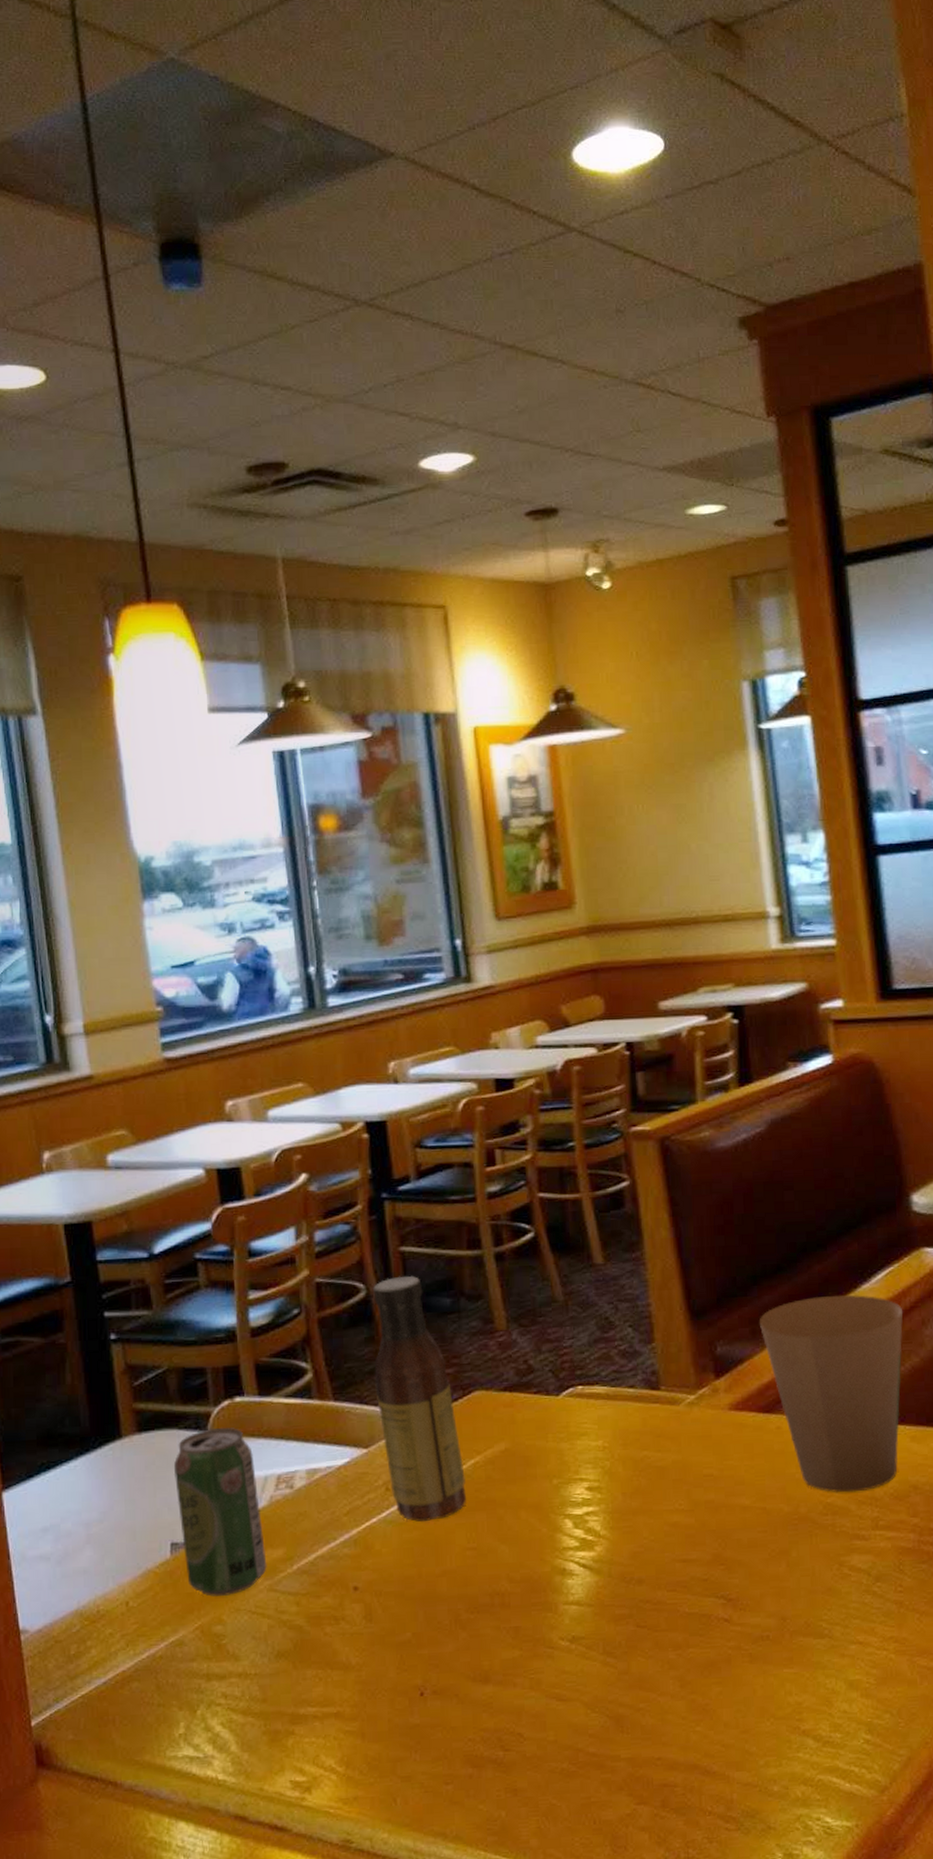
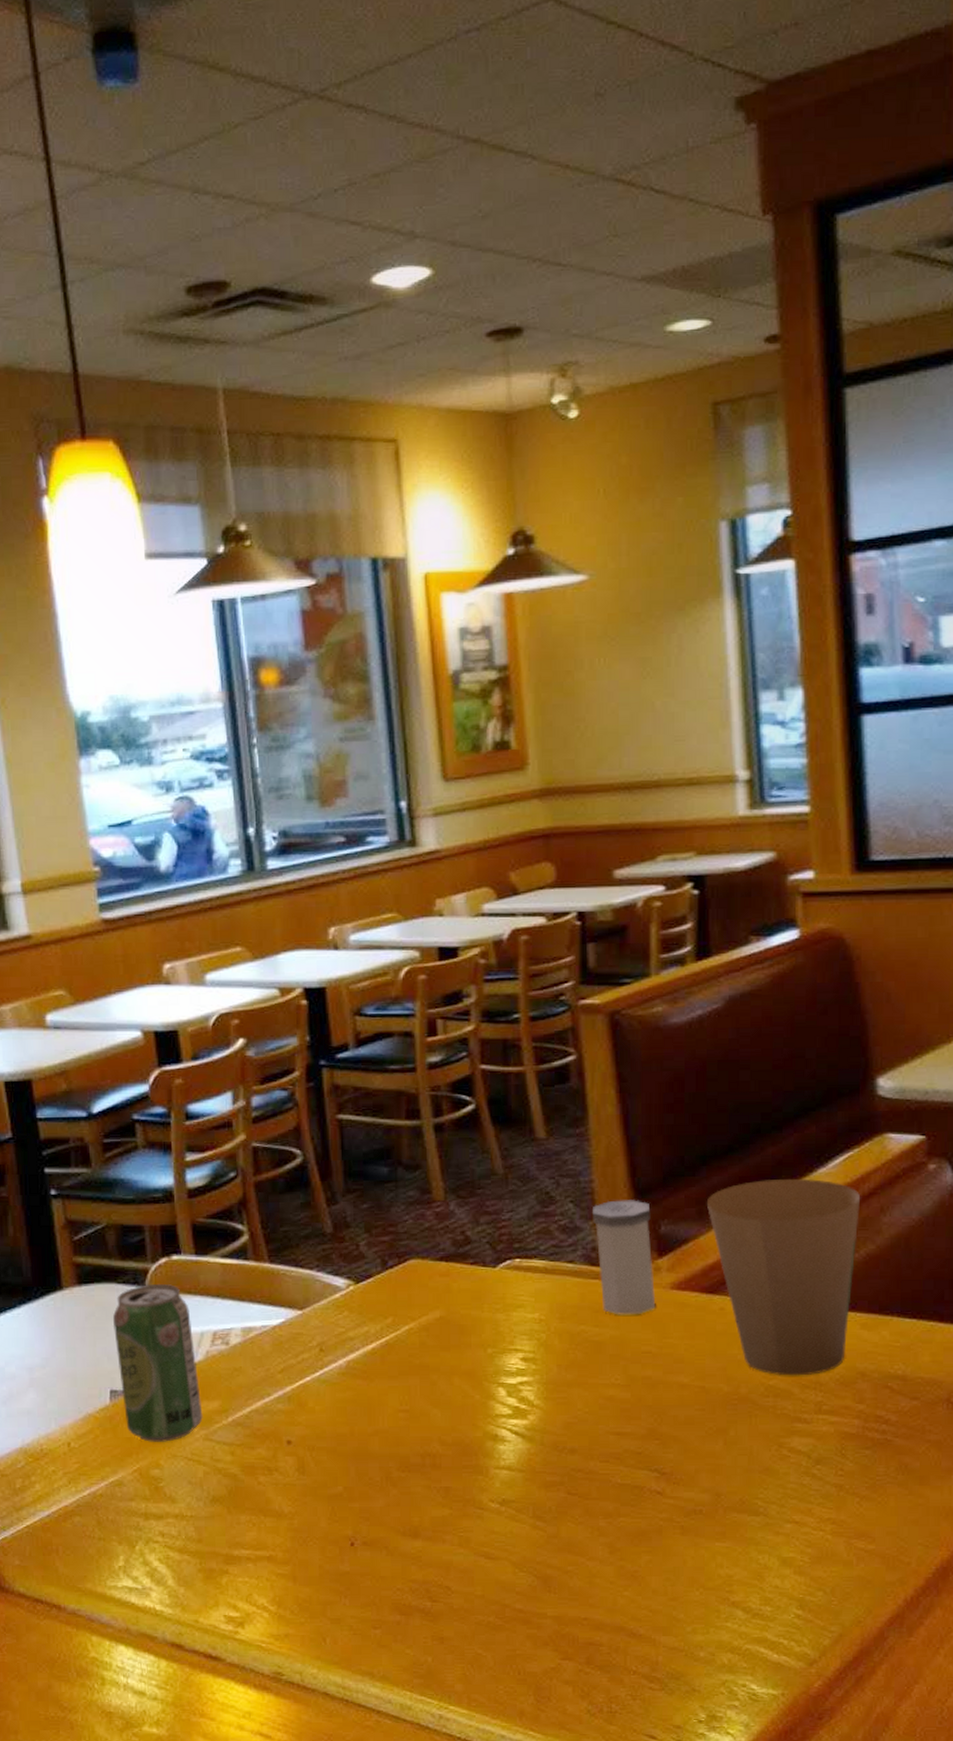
sauce bottle: present [373,1275,466,1522] -> none [310,1143,399,1382]
salt shaker: none [651,1322,716,1439] -> present [593,1200,656,1315]

